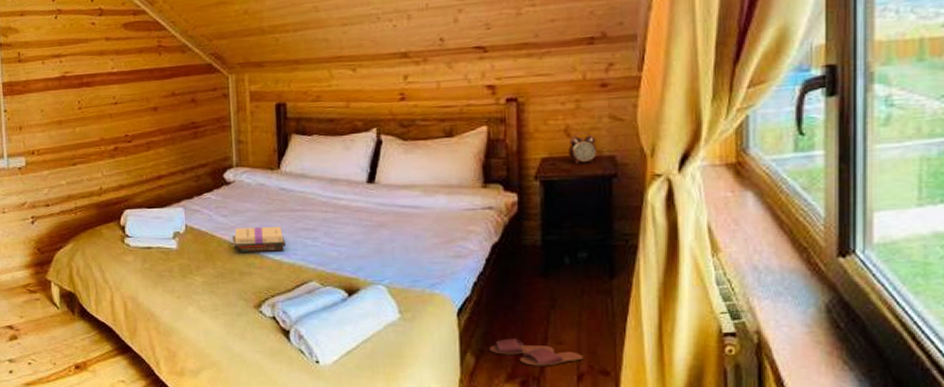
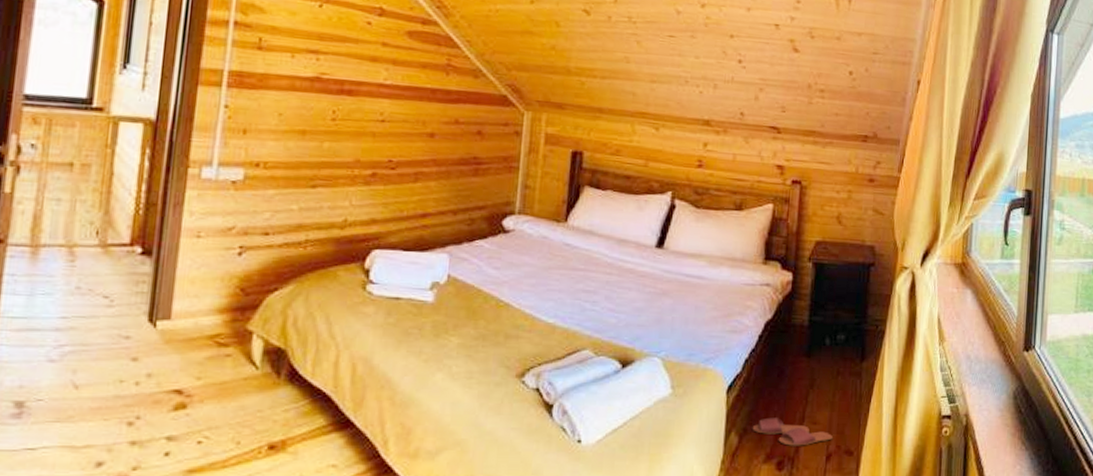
books: present [233,226,285,252] -> none [502,284,562,314]
alarm clock: present [568,131,598,165] -> none [838,220,862,252]

